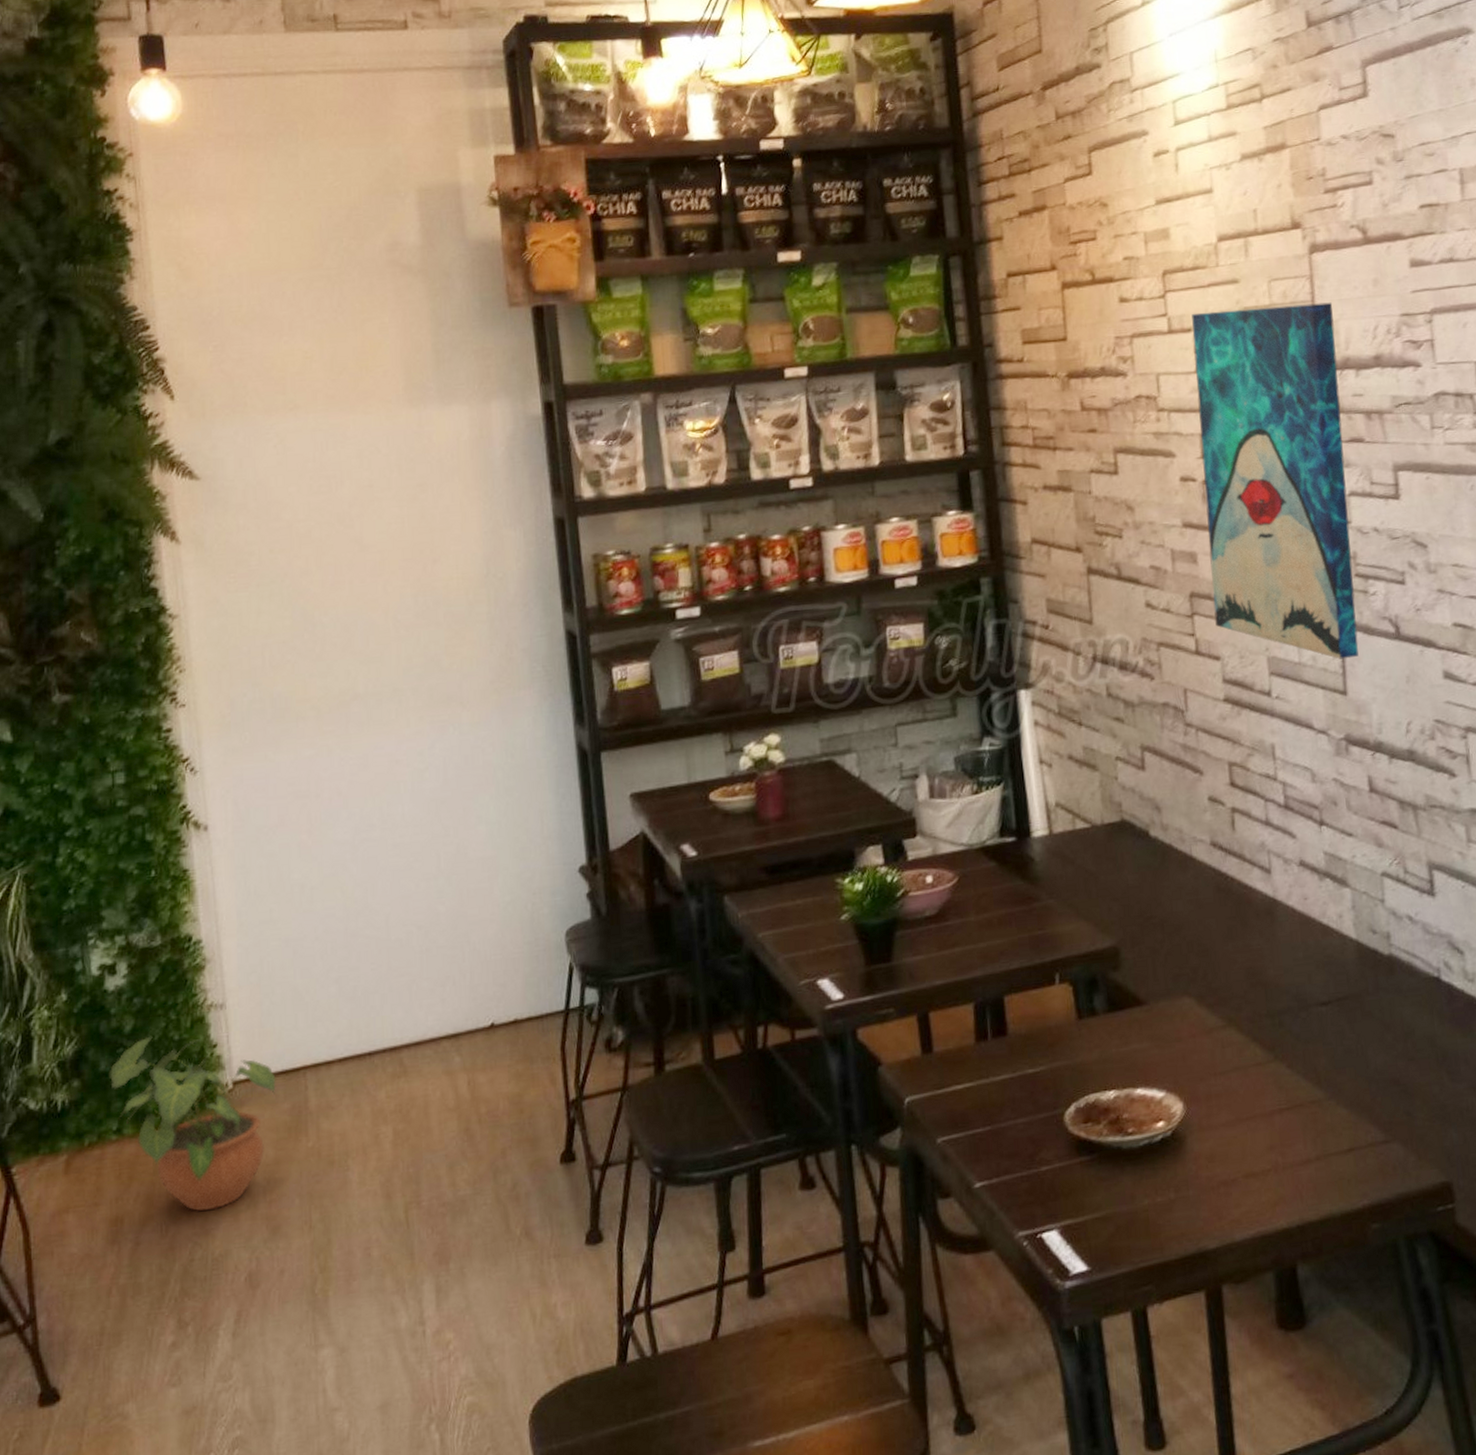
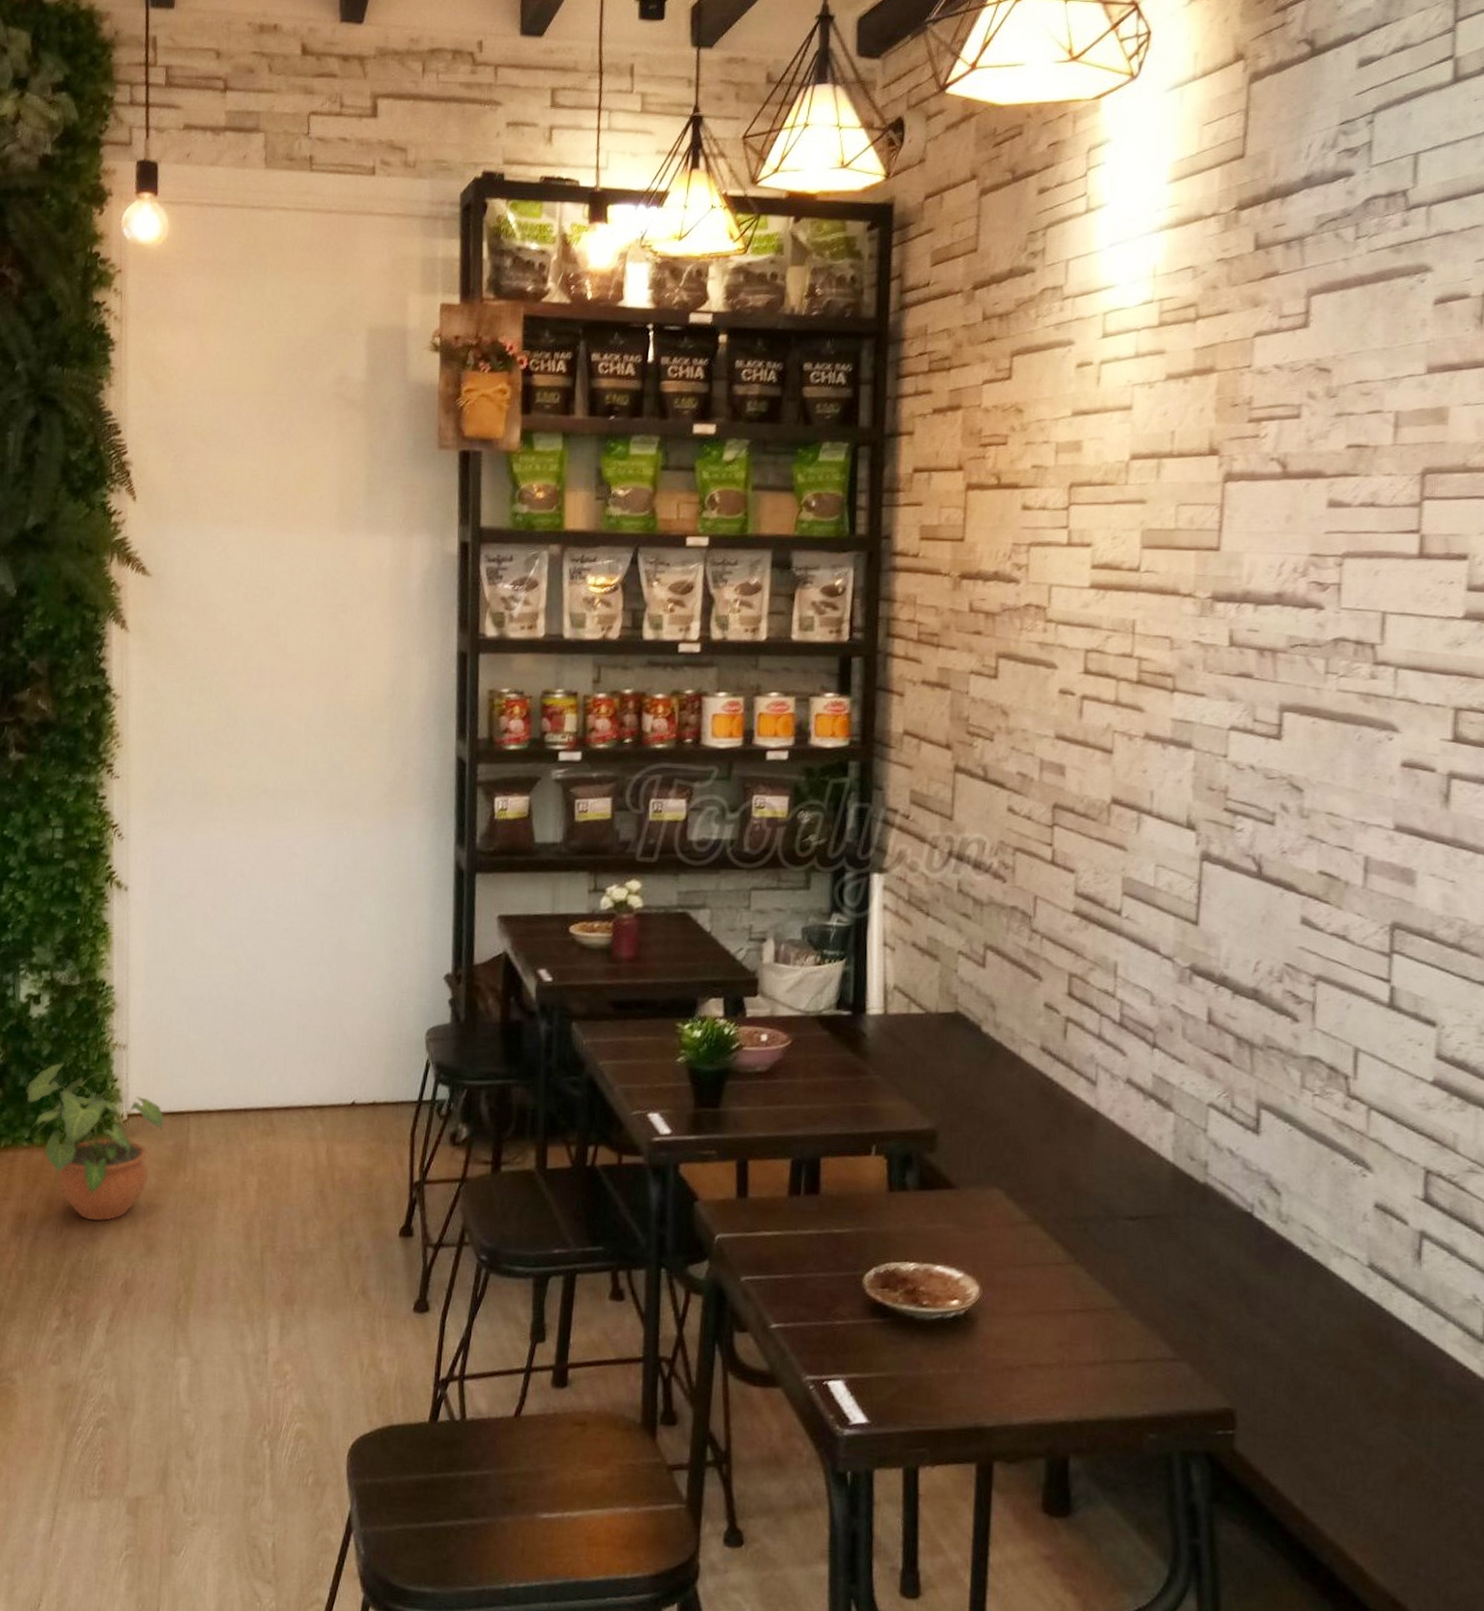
wall art: present [1192,302,1359,660] -> none [1074,529,1240,890]

